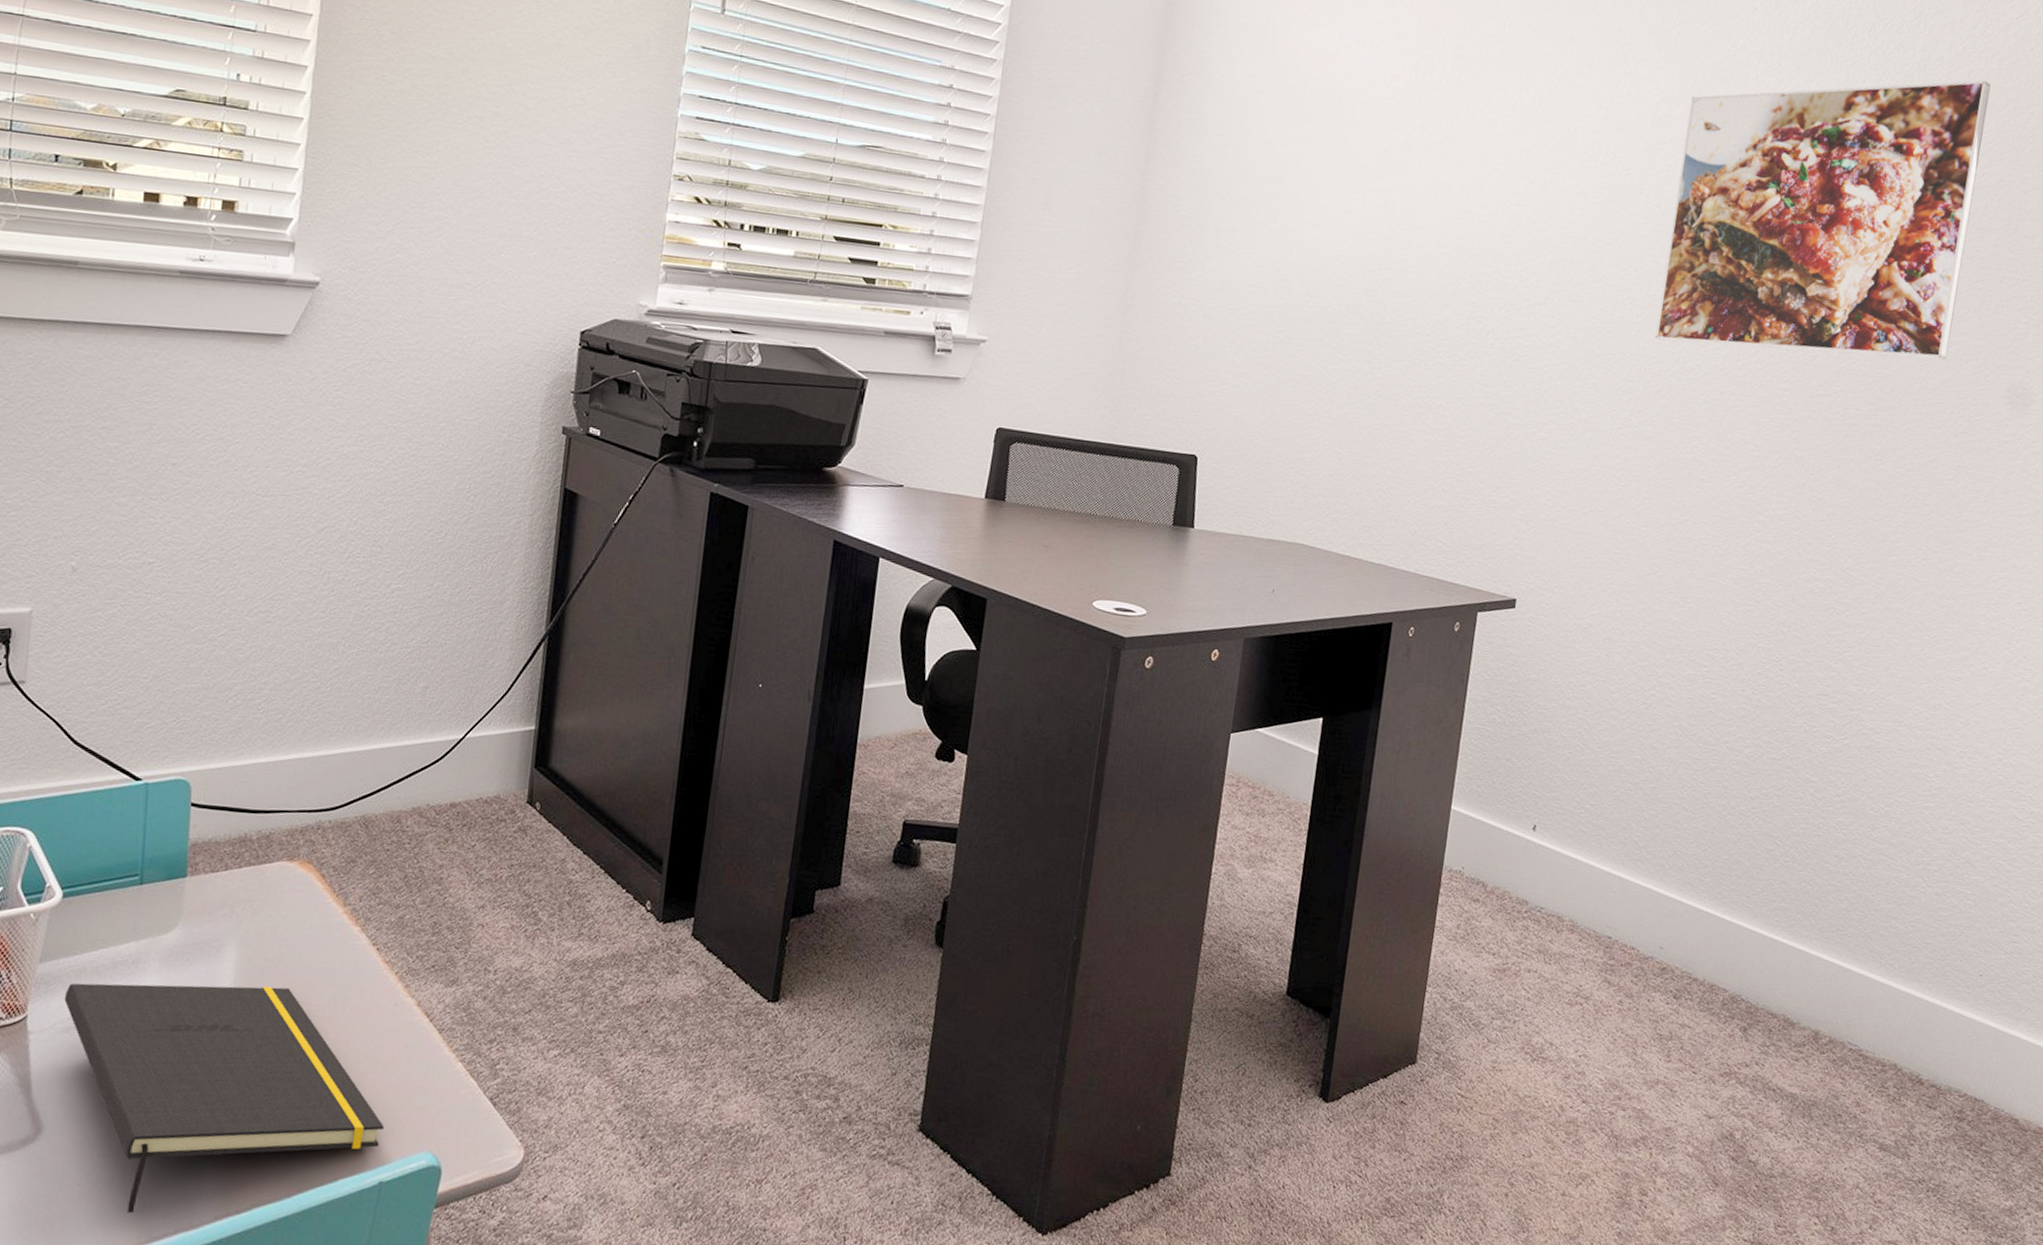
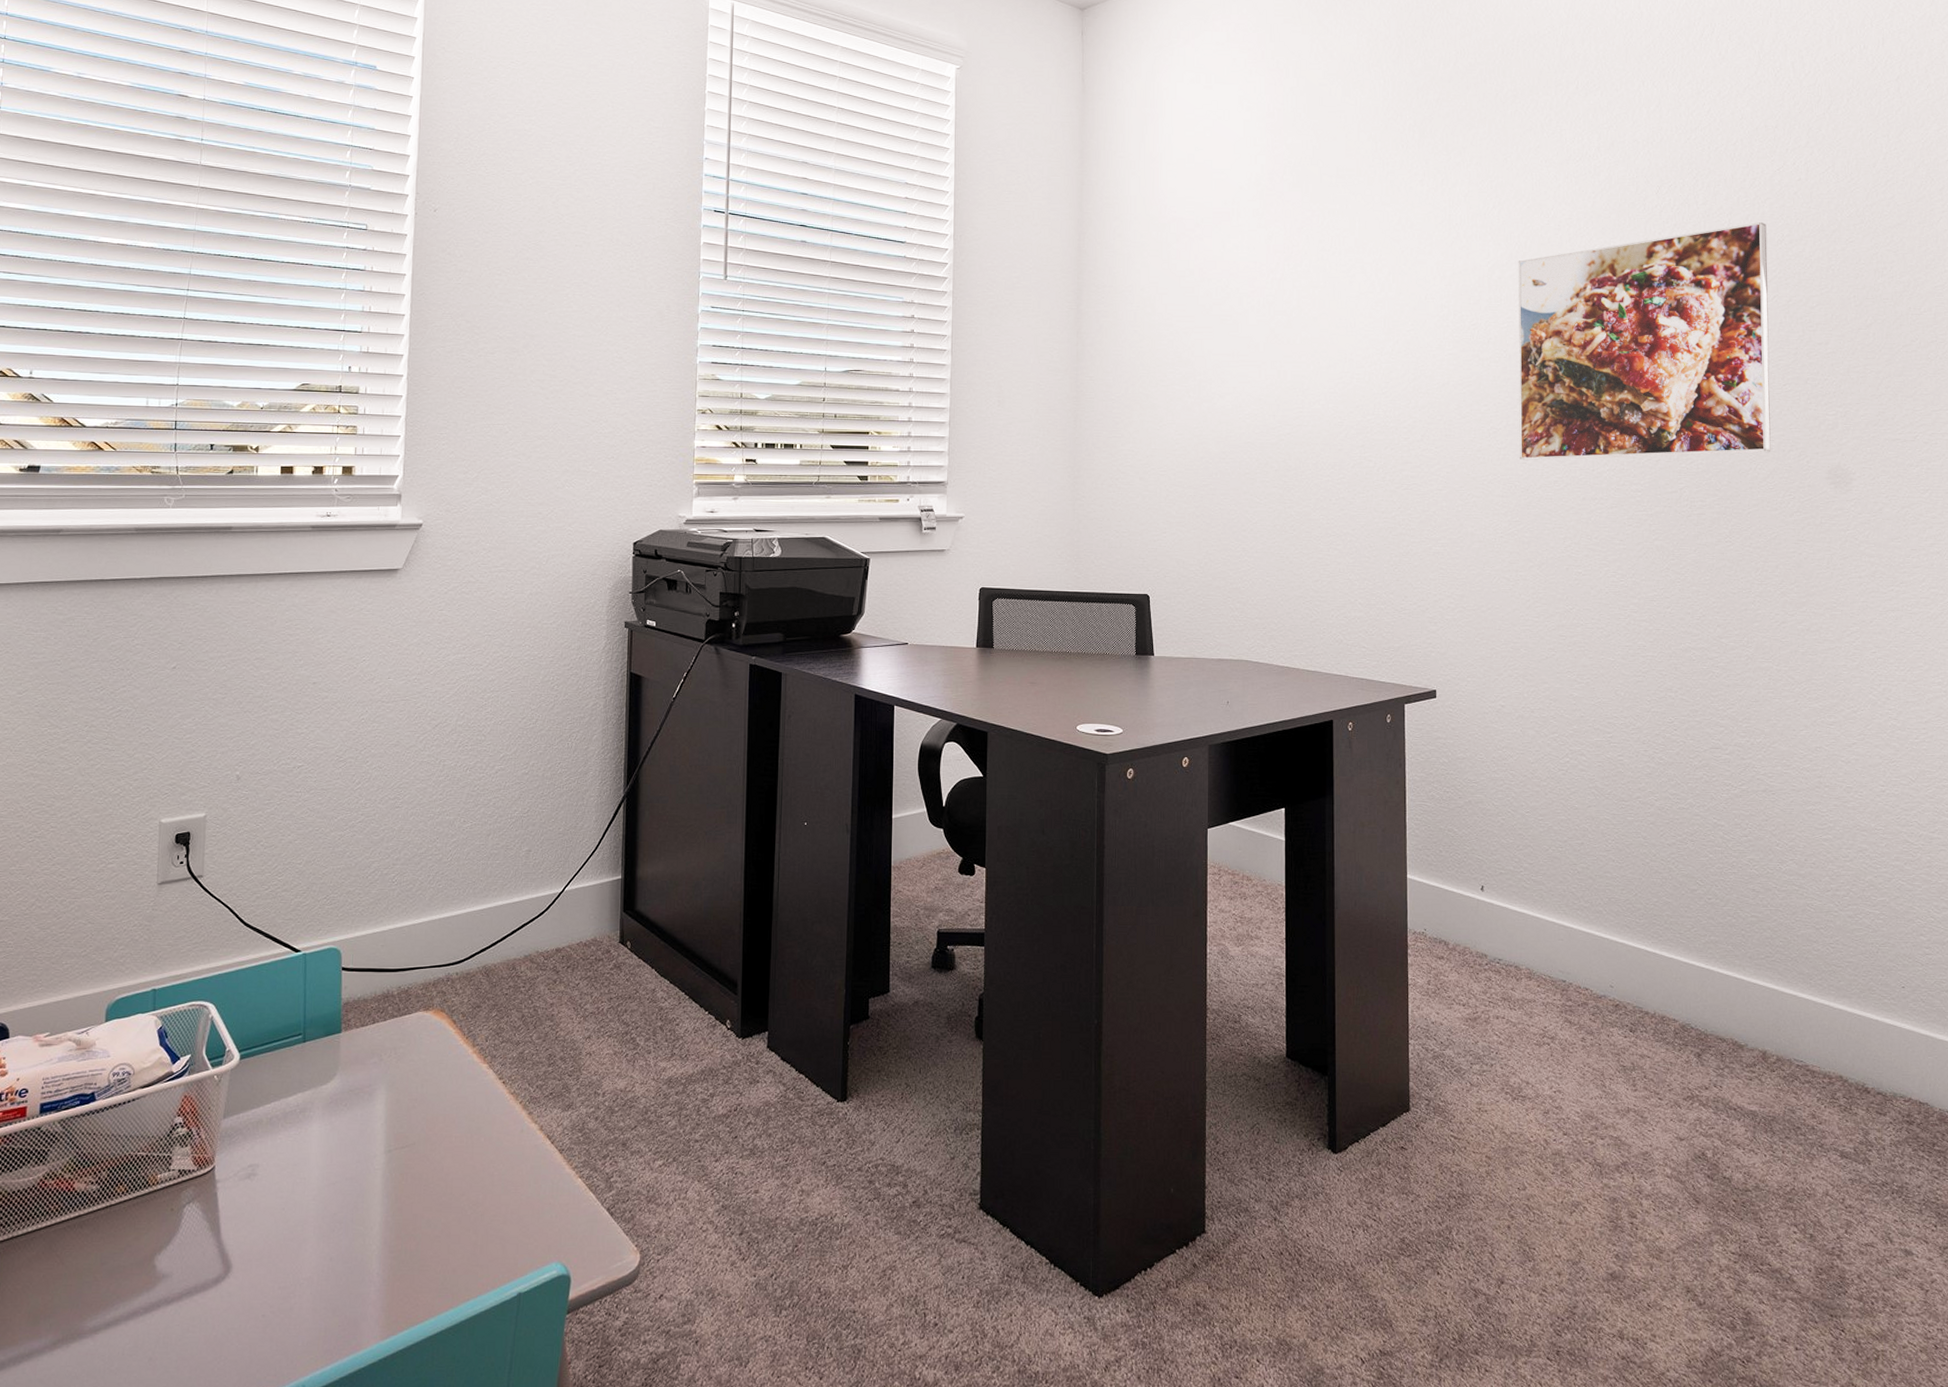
notepad: present [64,983,384,1214] -> none [245,1123,519,1339]

